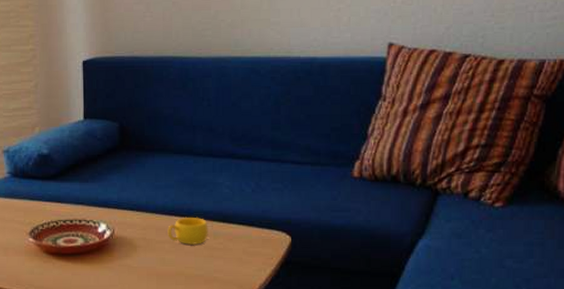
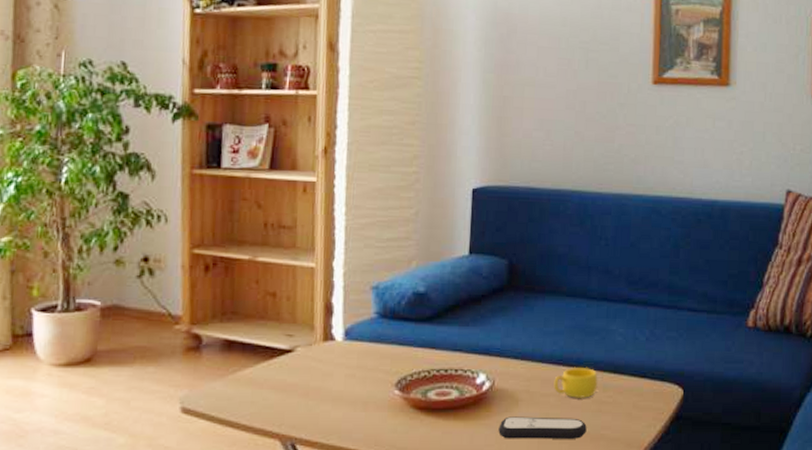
remote control: none [121,261,200,281] -> present [498,416,587,439]

